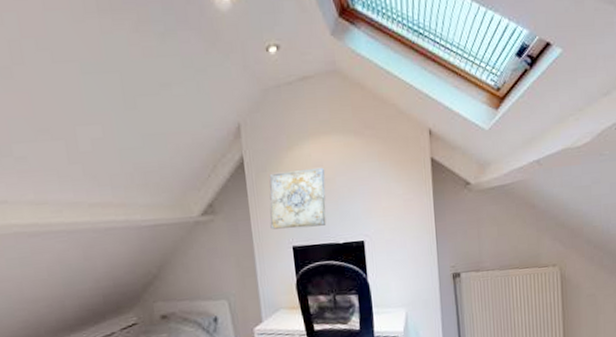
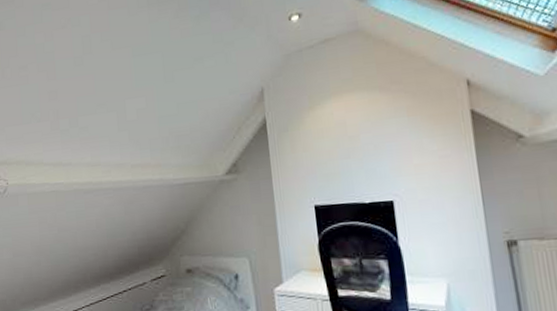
wall art: present [269,167,327,230] -> none [291,125,351,188]

